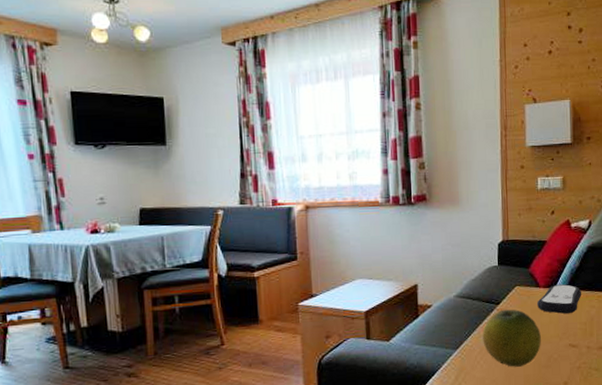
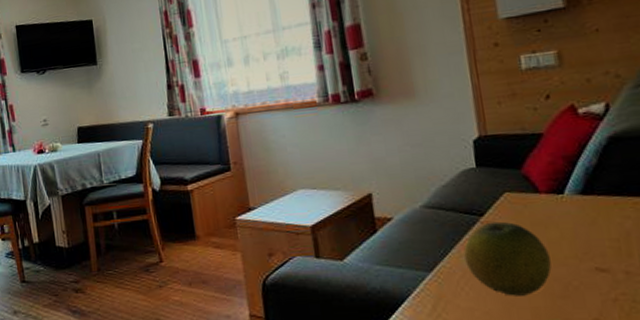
remote control: present [537,284,581,314] -> none [538,188,606,227]

